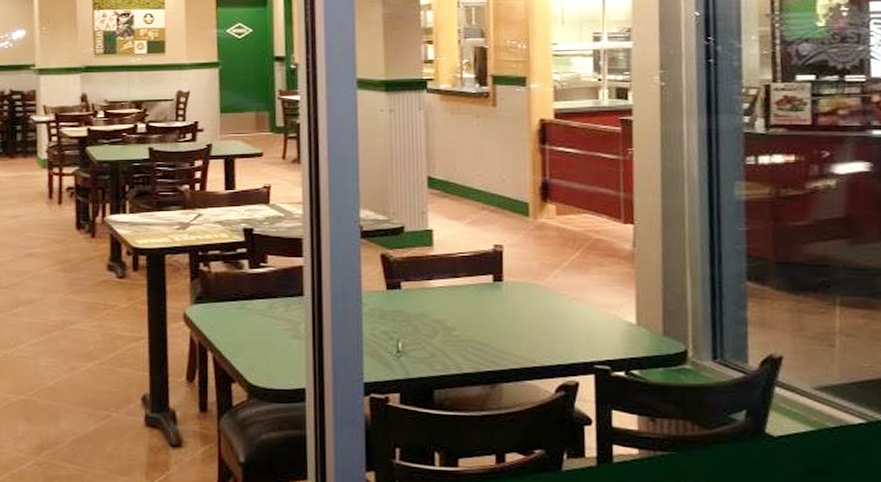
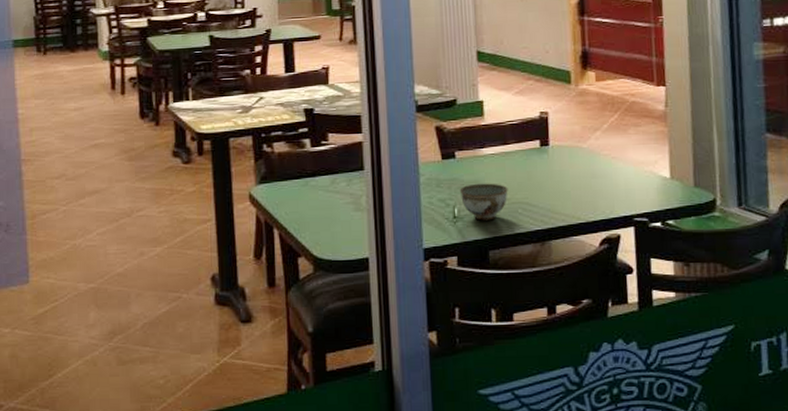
bowl: none [404,317,457,357] -> present [459,183,508,221]

